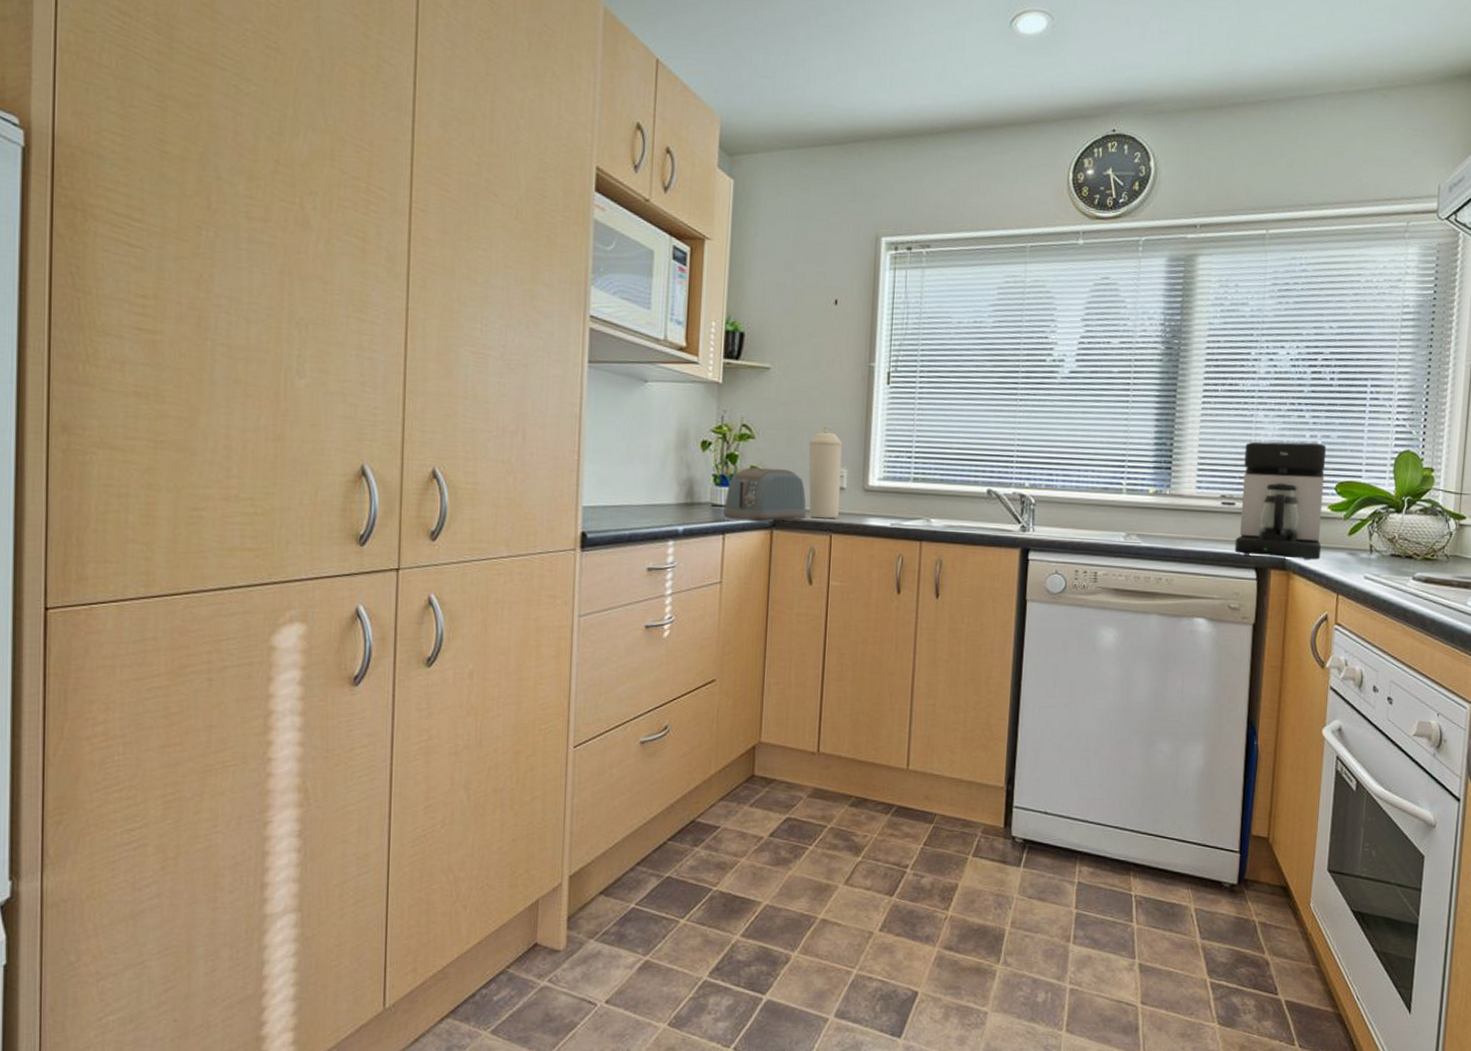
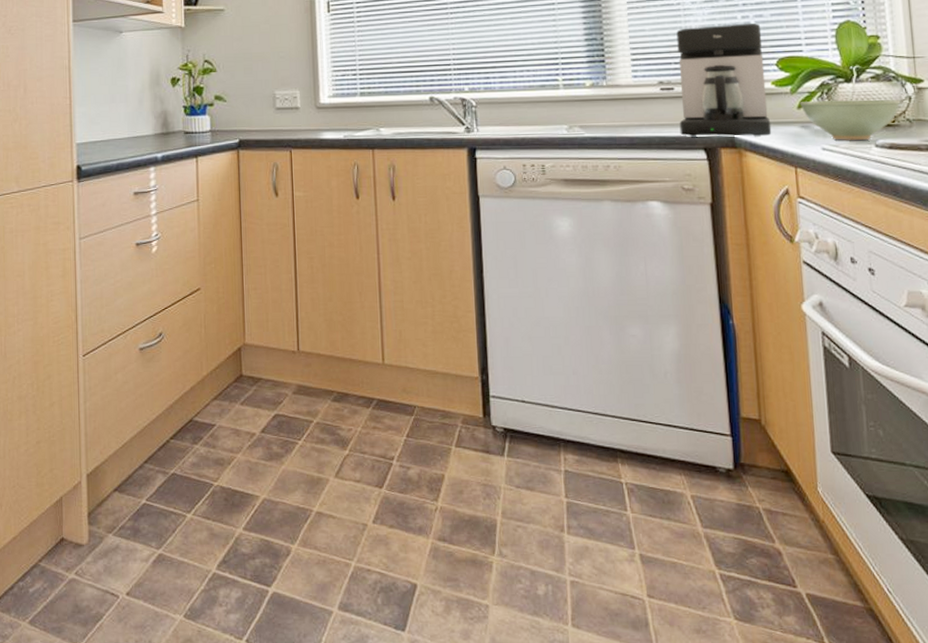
toaster: present [723,467,806,522] -> none [194,95,267,144]
canister: present [808,425,842,519] -> none [263,54,296,137]
bowl: none [1351,528,1442,572] -> present [800,99,901,140]

